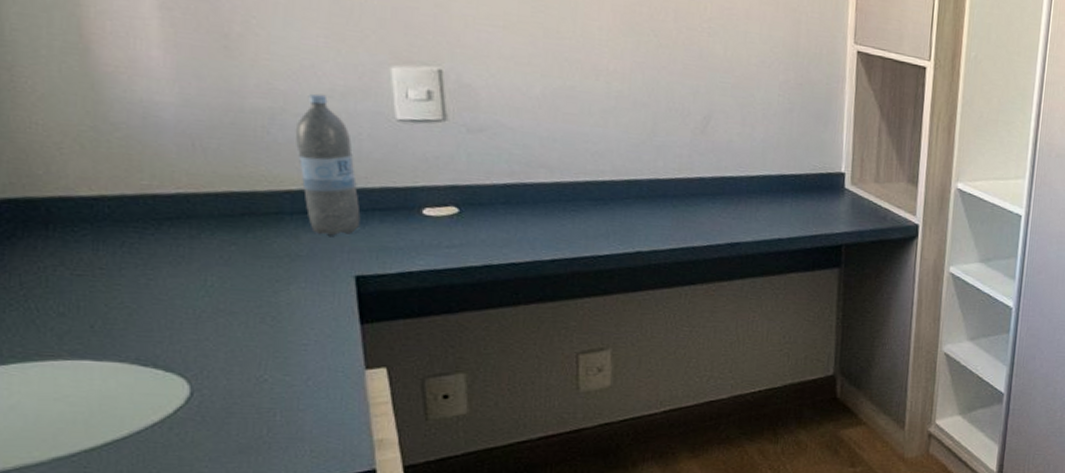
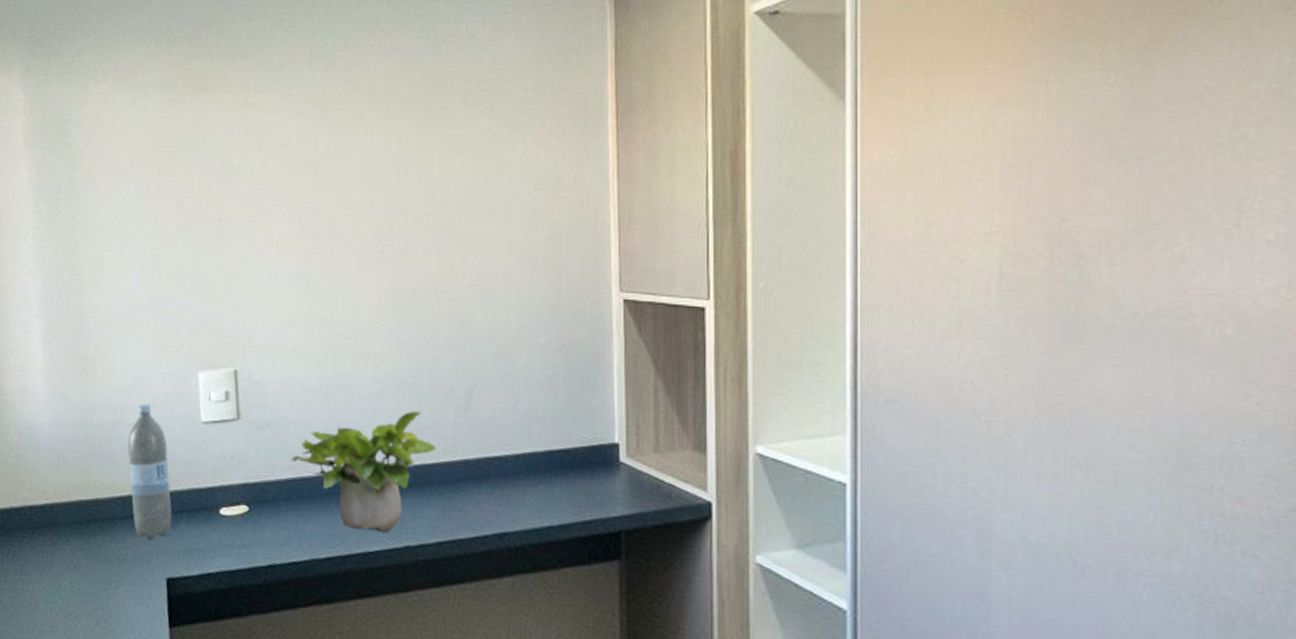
potted plant: none [509,129,671,238] -> present [291,411,436,532]

